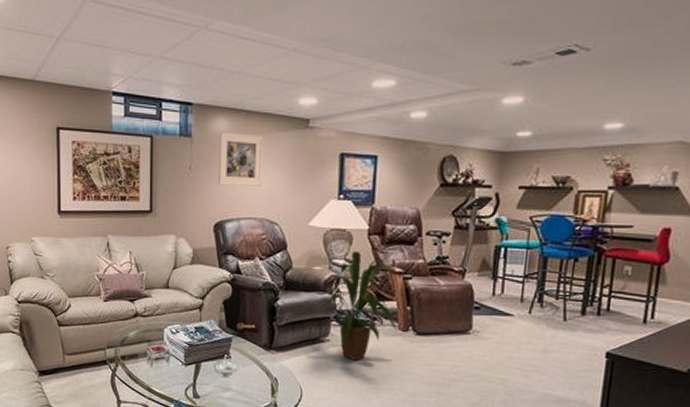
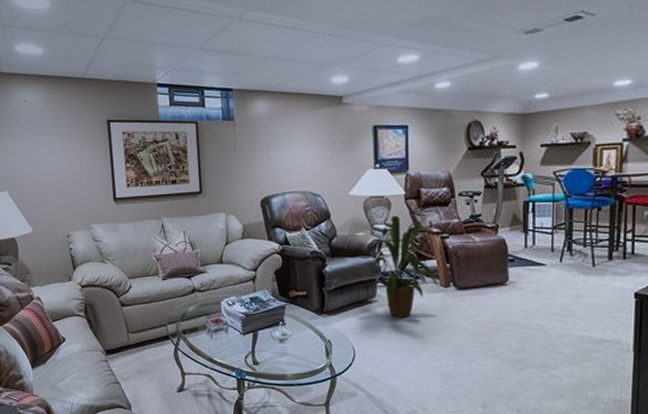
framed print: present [218,131,263,186] -> none [260,113,302,163]

